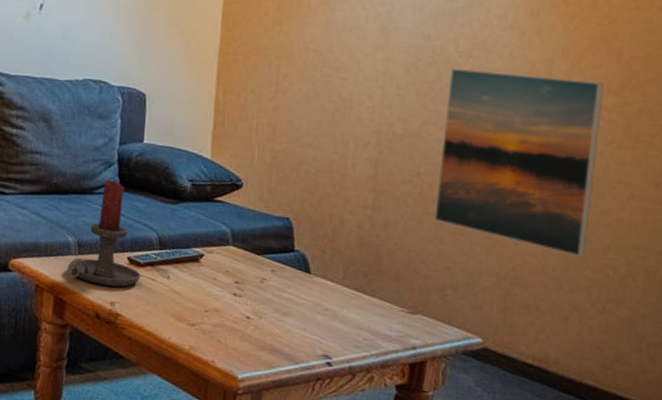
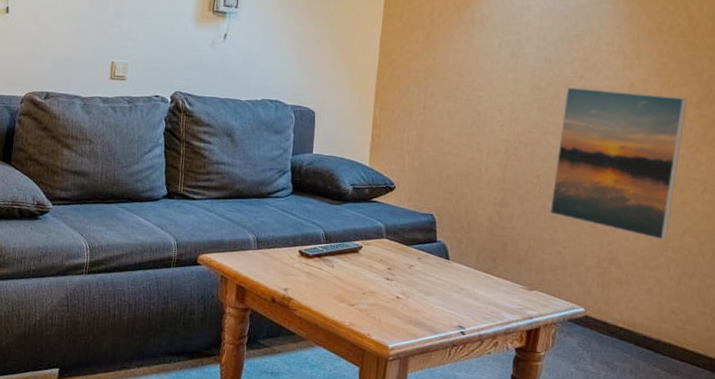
candle holder: present [67,179,141,287] -> none [247,185,310,276]

